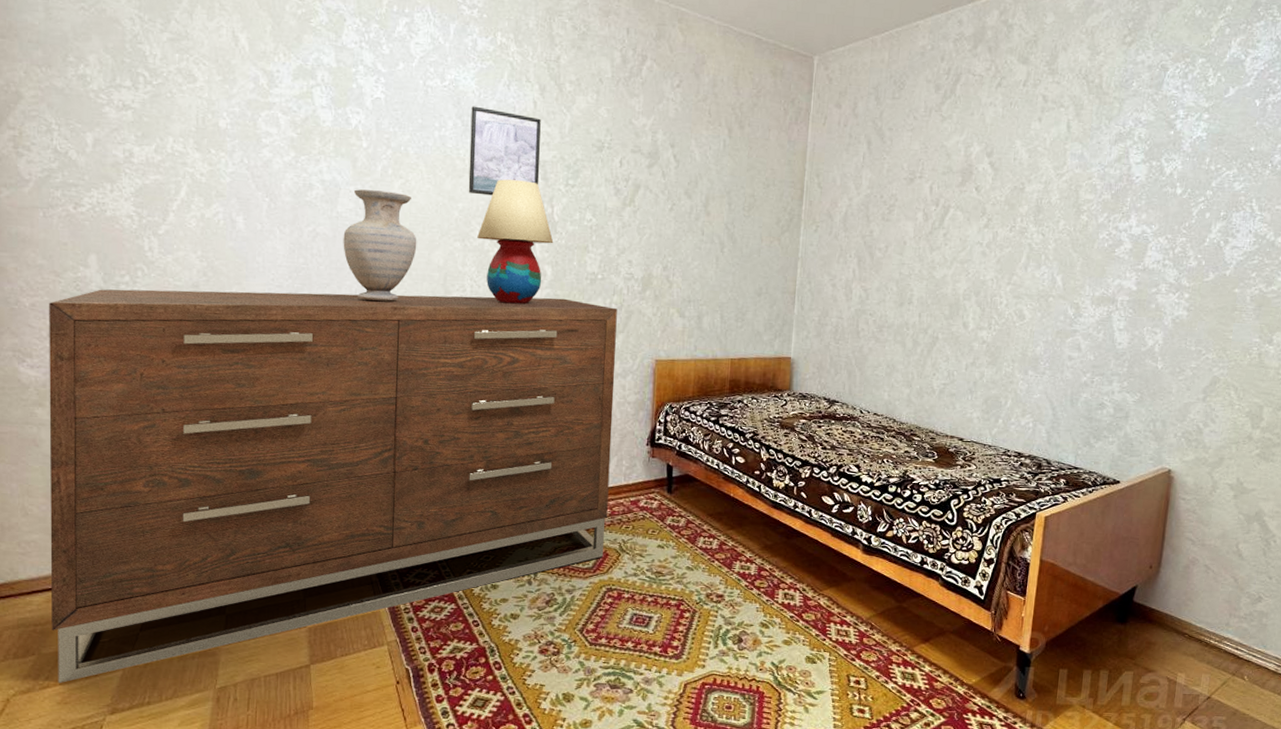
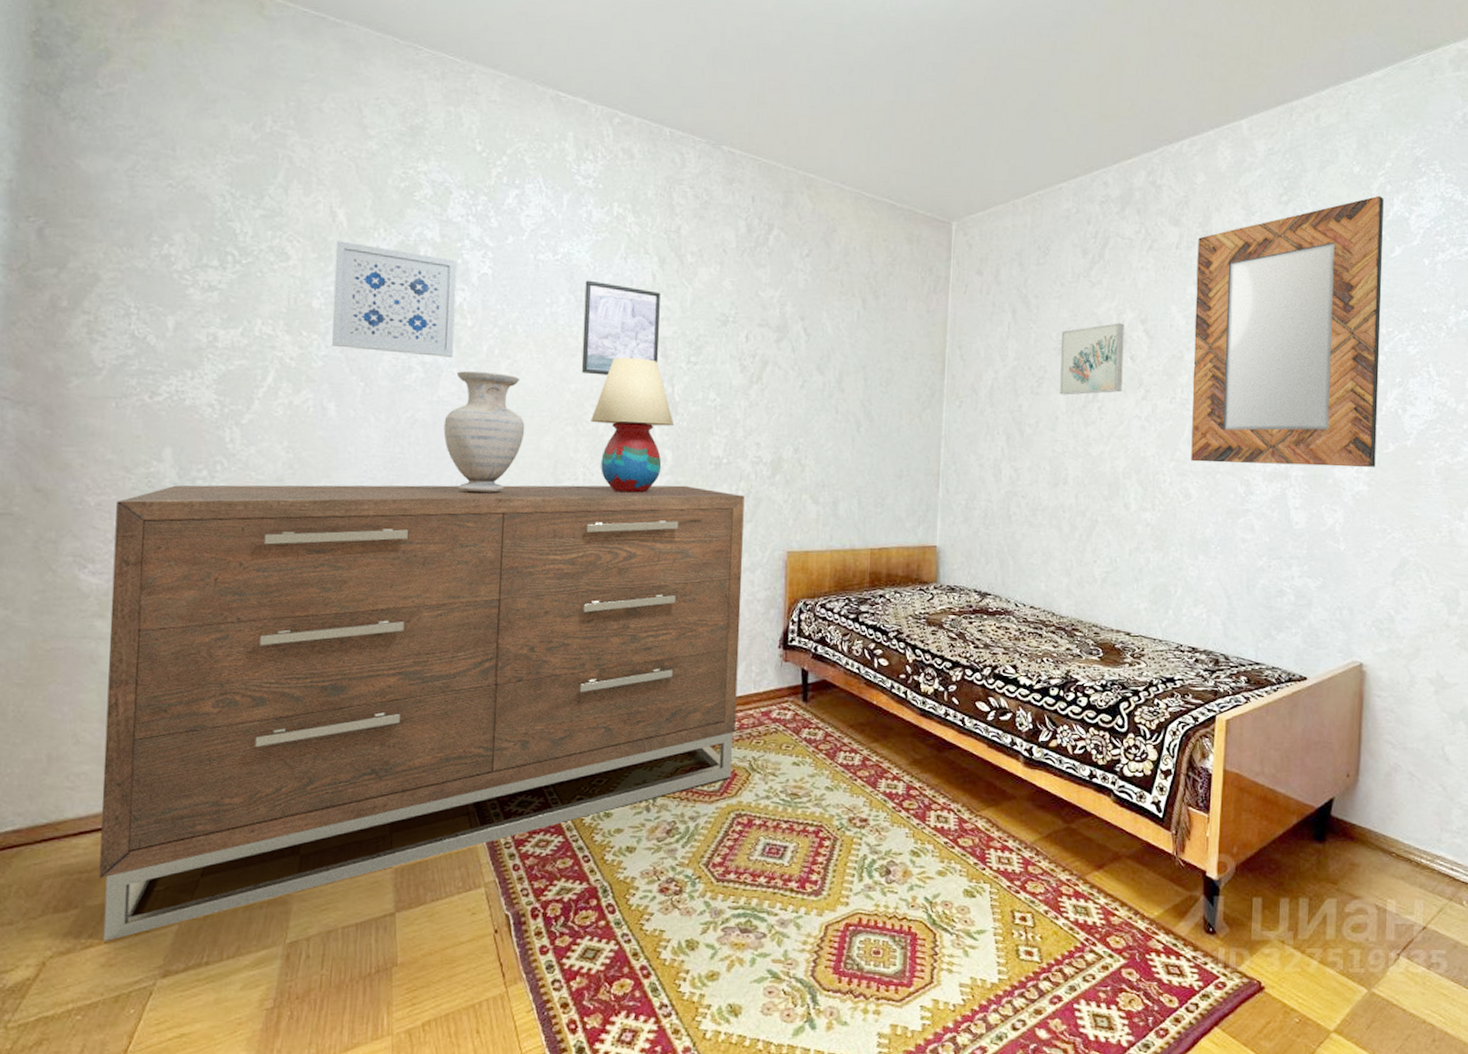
wall art: none [238,64,353,176] -> present [332,241,458,357]
wall art: none [909,155,972,222] -> present [1060,323,1125,395]
home mirror: none [1026,38,1222,294] -> present [1191,195,1384,468]

